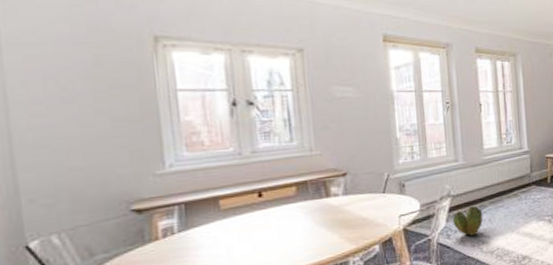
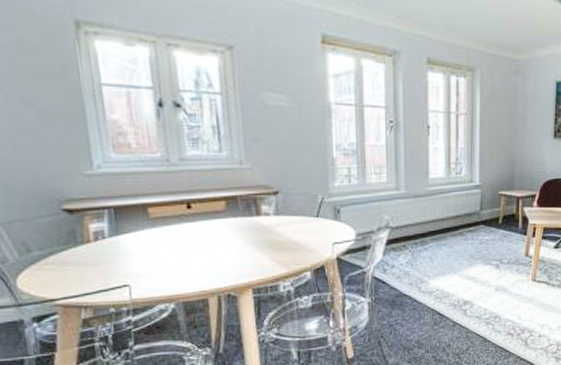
cactus: present [452,205,483,236] -> none [390,240,424,274]

